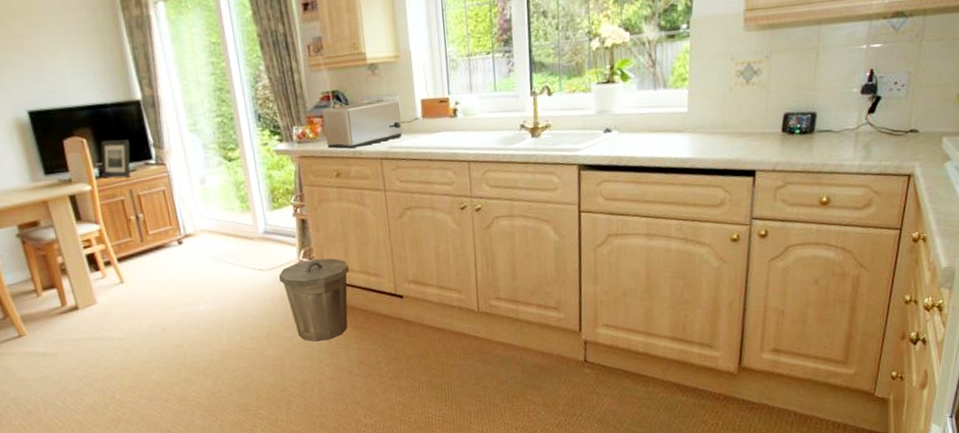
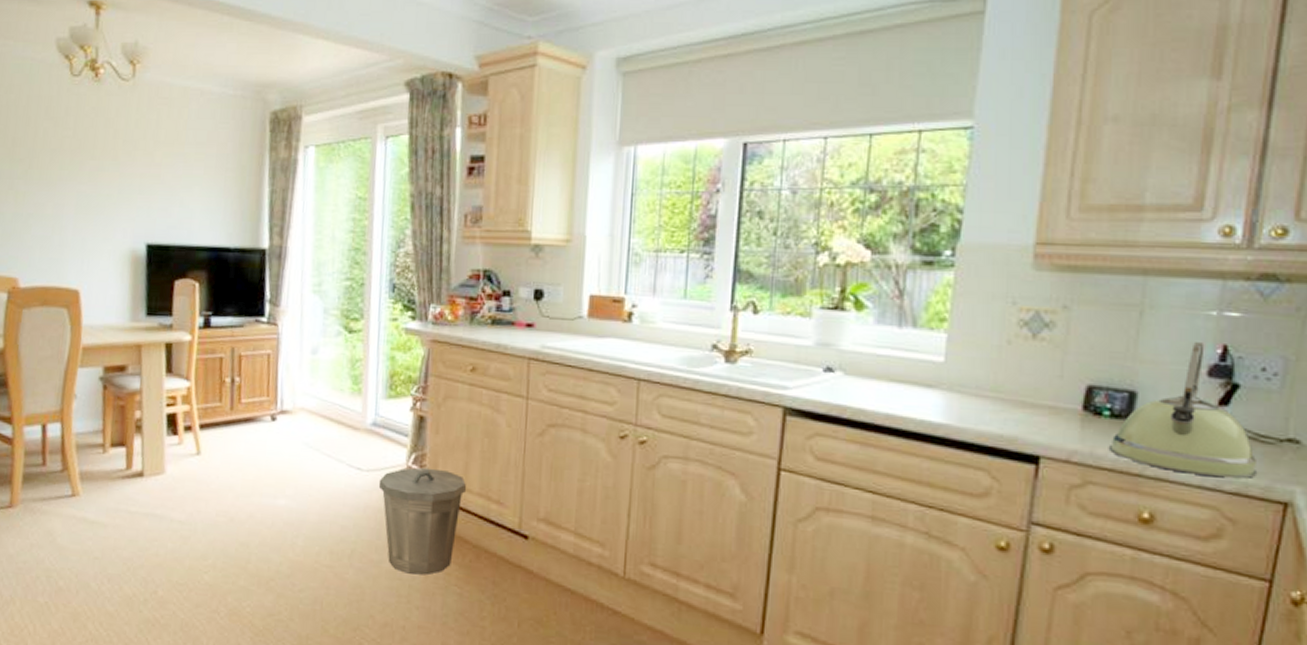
picture frame: present [100,139,131,178] -> none [205,287,244,333]
toaster: present [321,99,403,150] -> none [466,287,563,342]
kettle: none [799,70,893,166] -> present [1108,342,1258,479]

